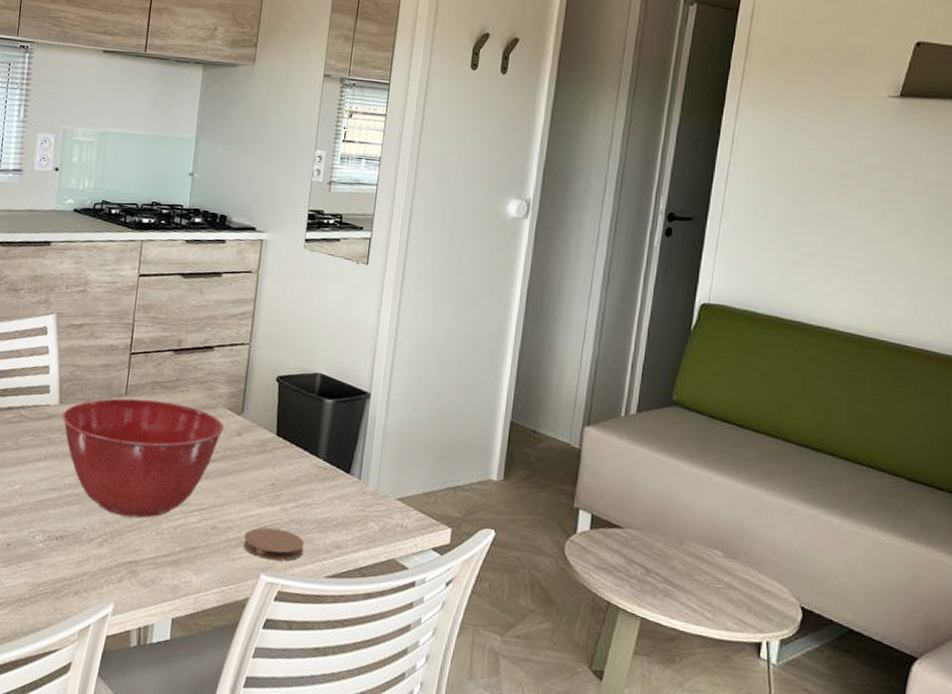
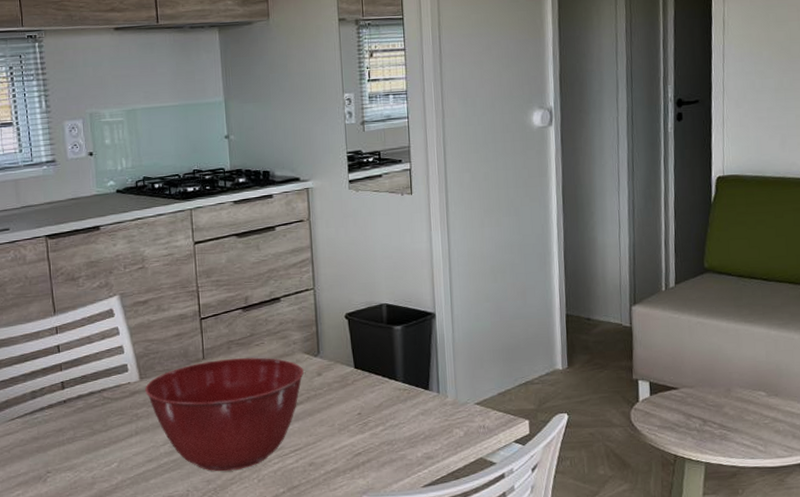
coaster: present [243,527,305,561] -> none [341,452,399,483]

